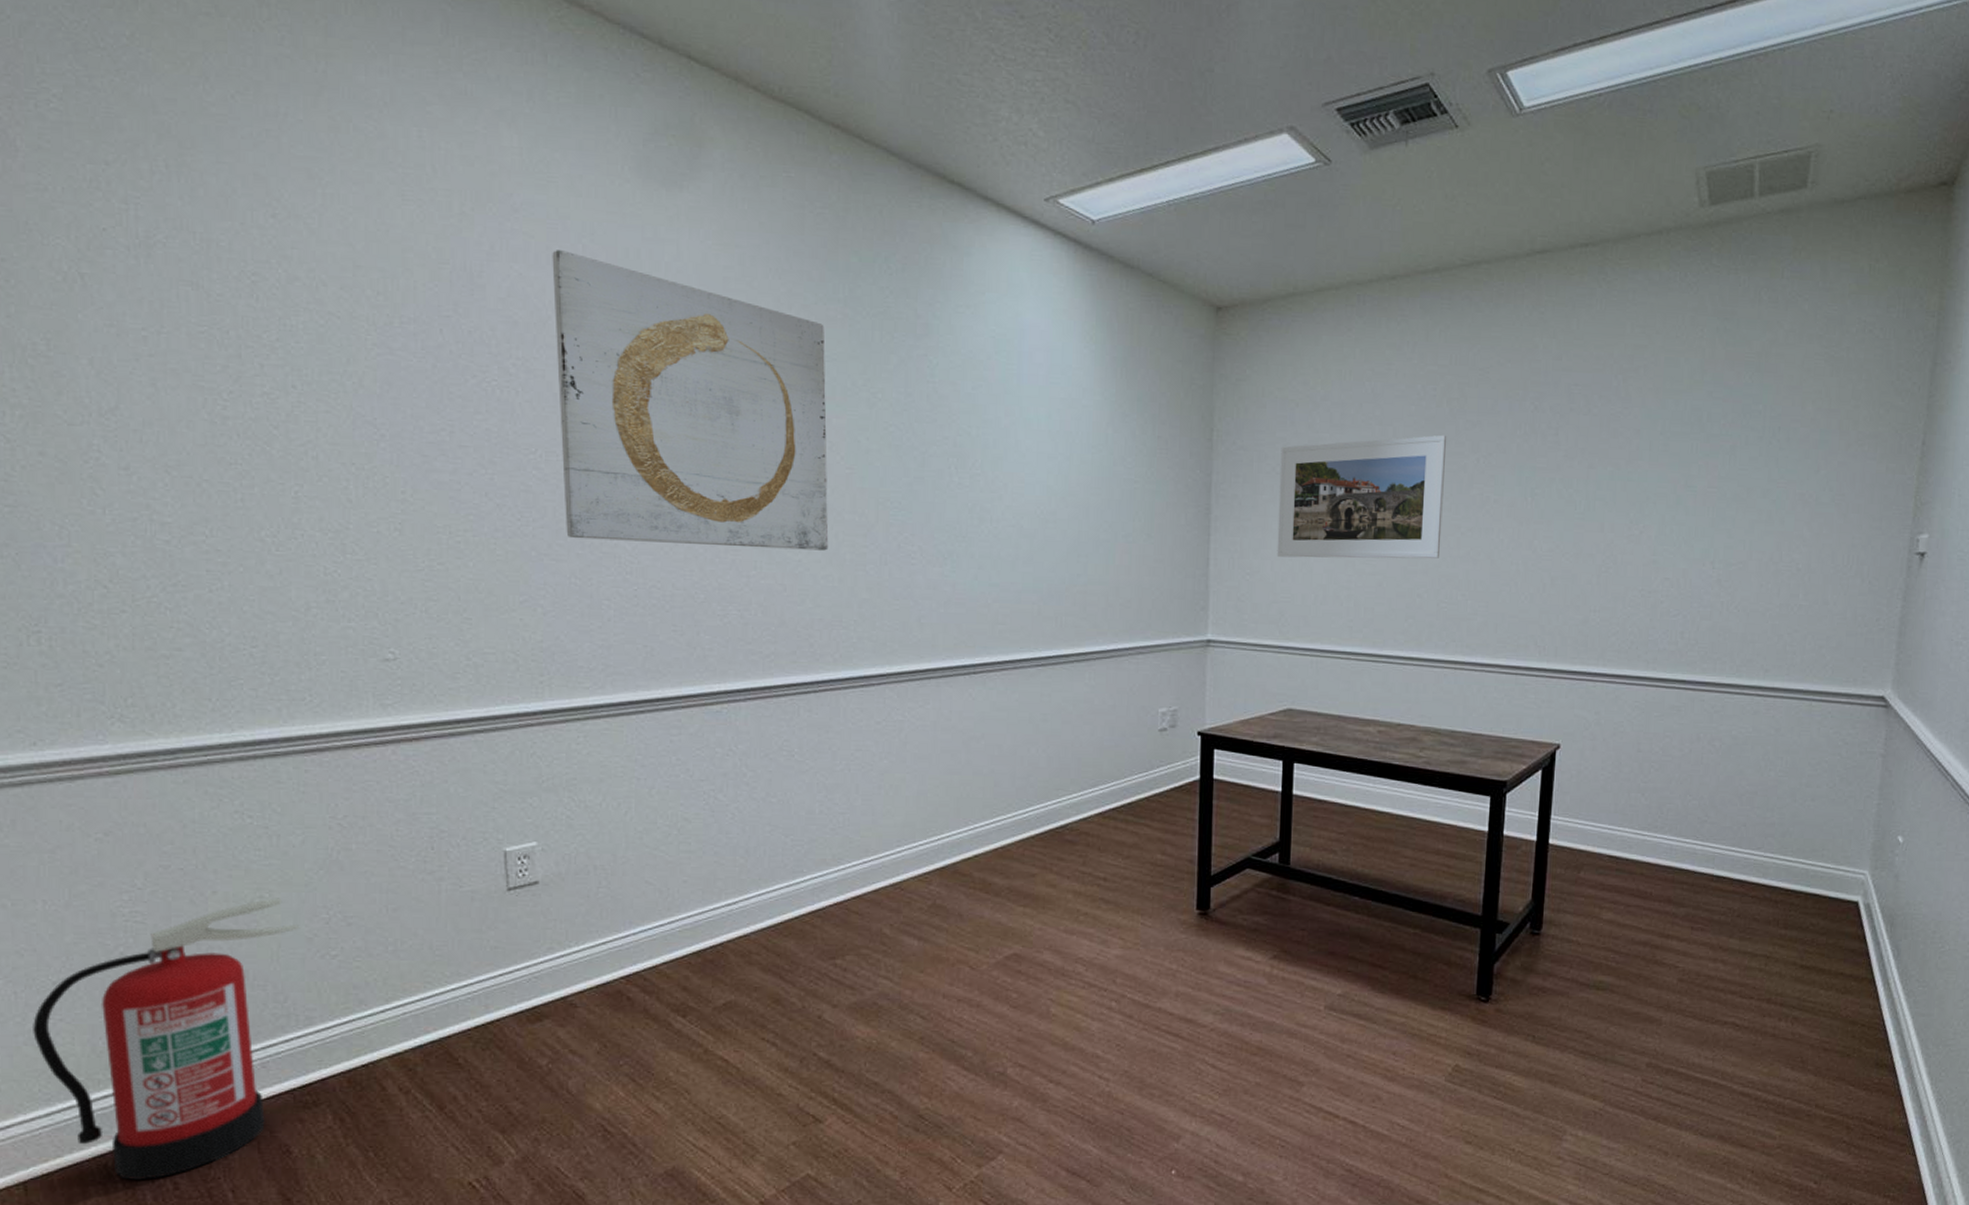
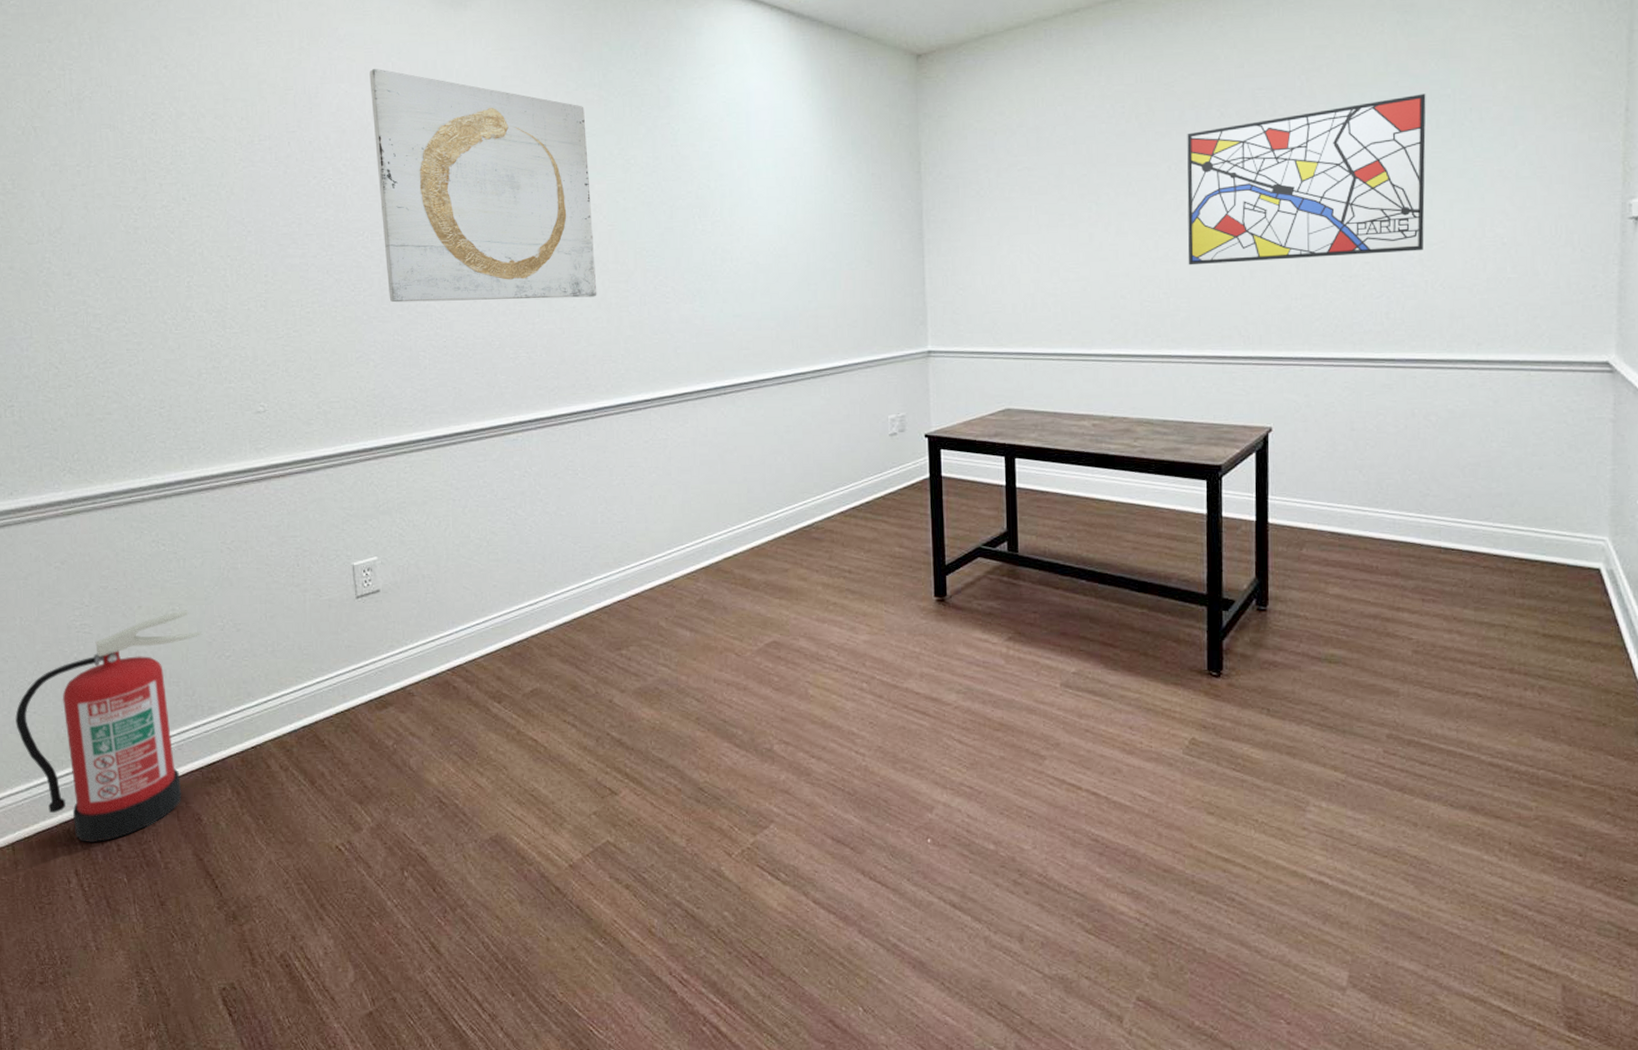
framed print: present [1277,434,1447,559] -> none [983,147,1140,271]
wall art: none [1489,407,1738,571] -> present [1187,93,1426,266]

